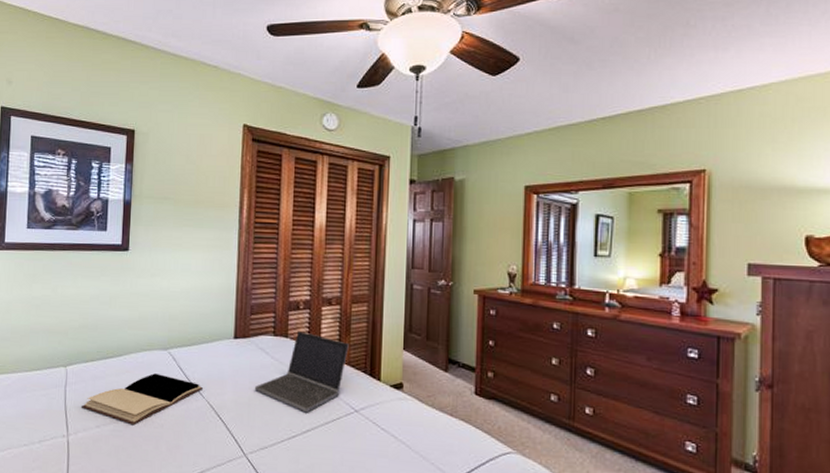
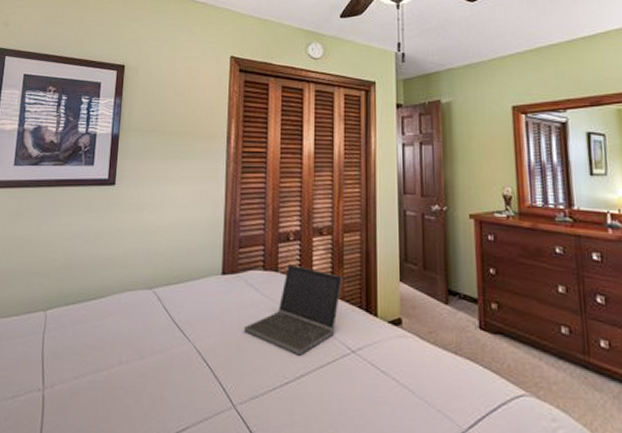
book: present [82,373,204,425] -> none [60,316,190,375]

